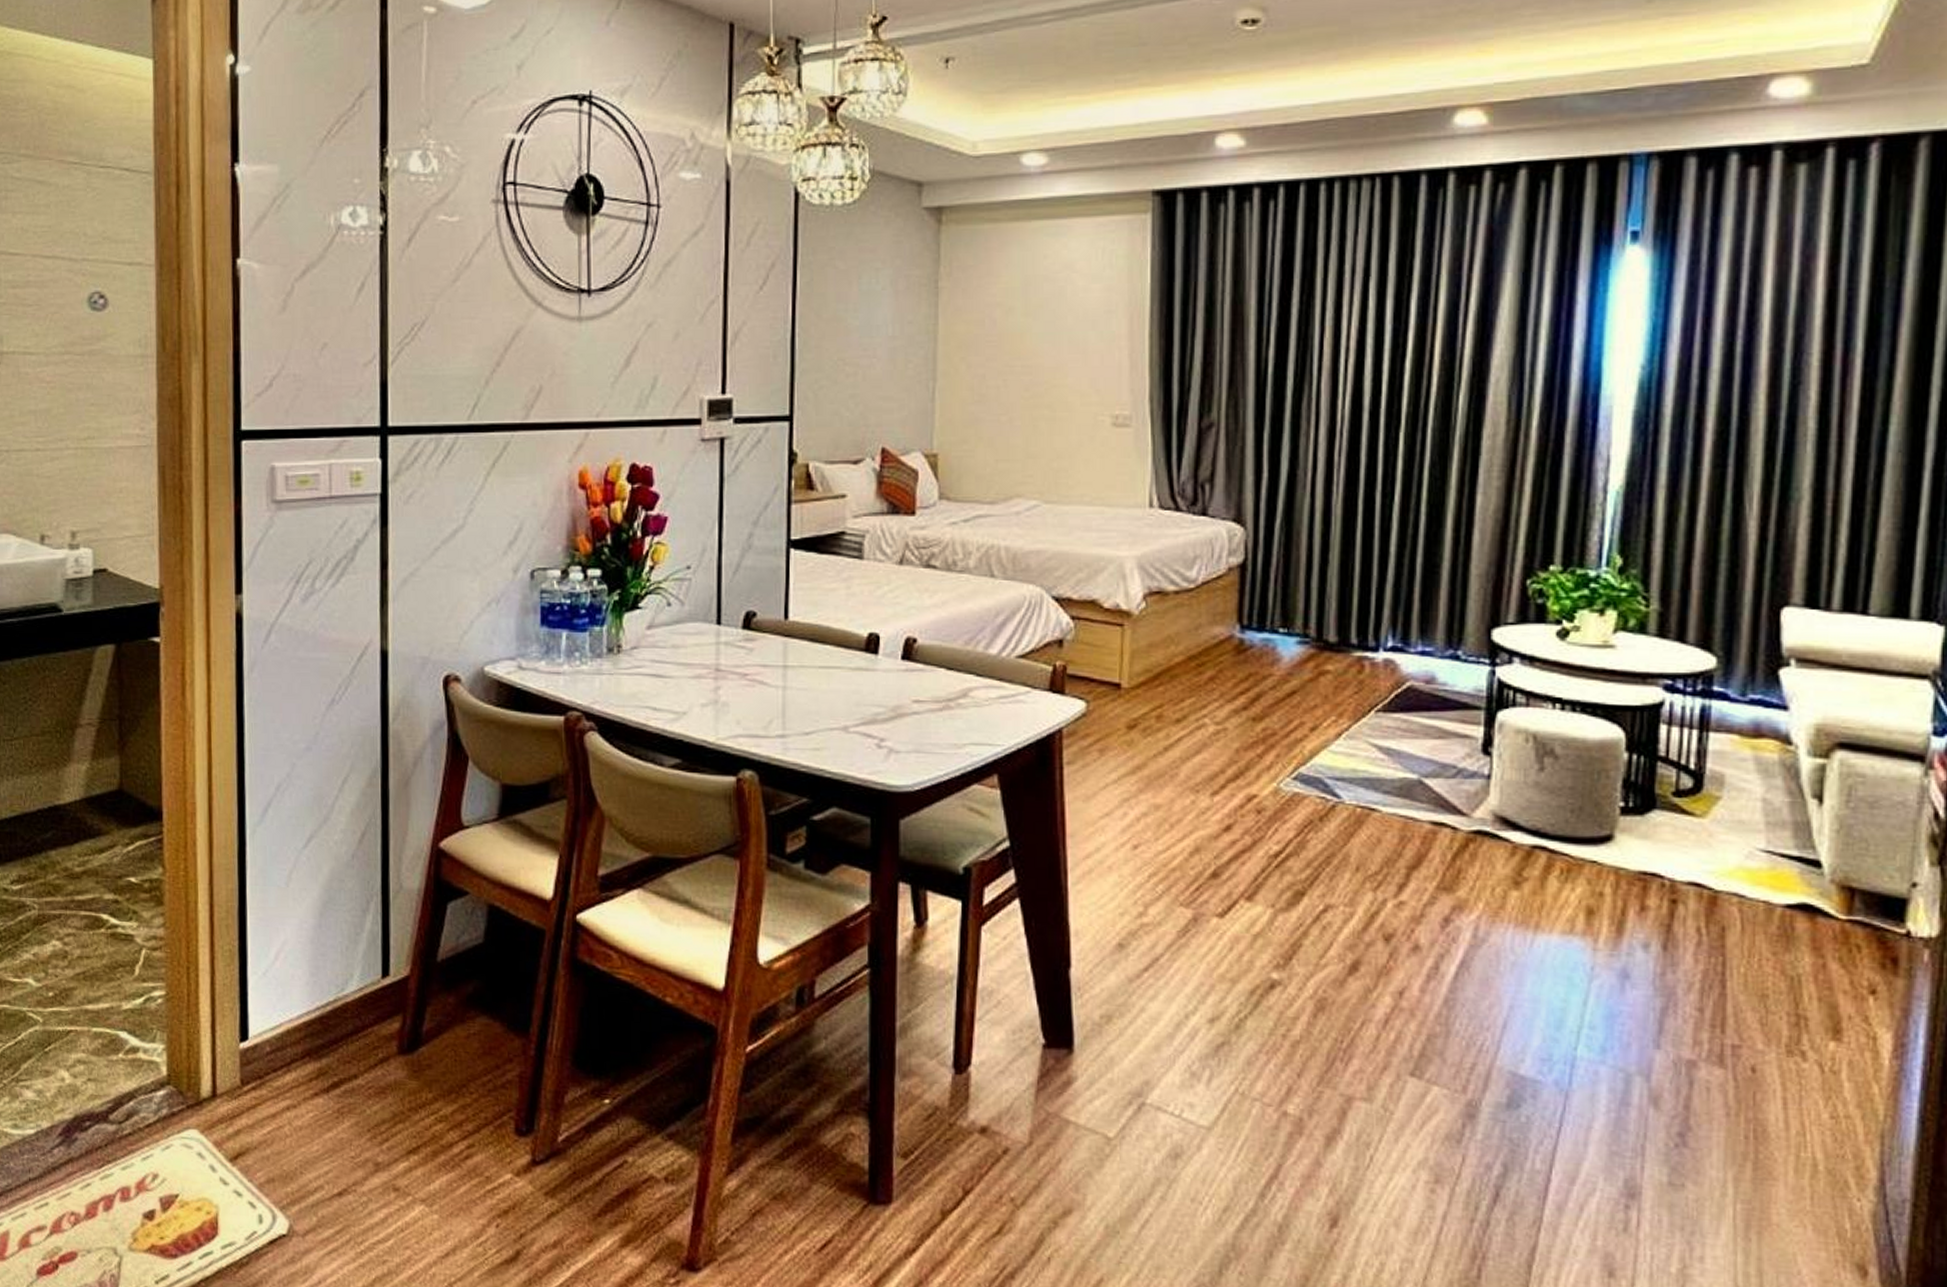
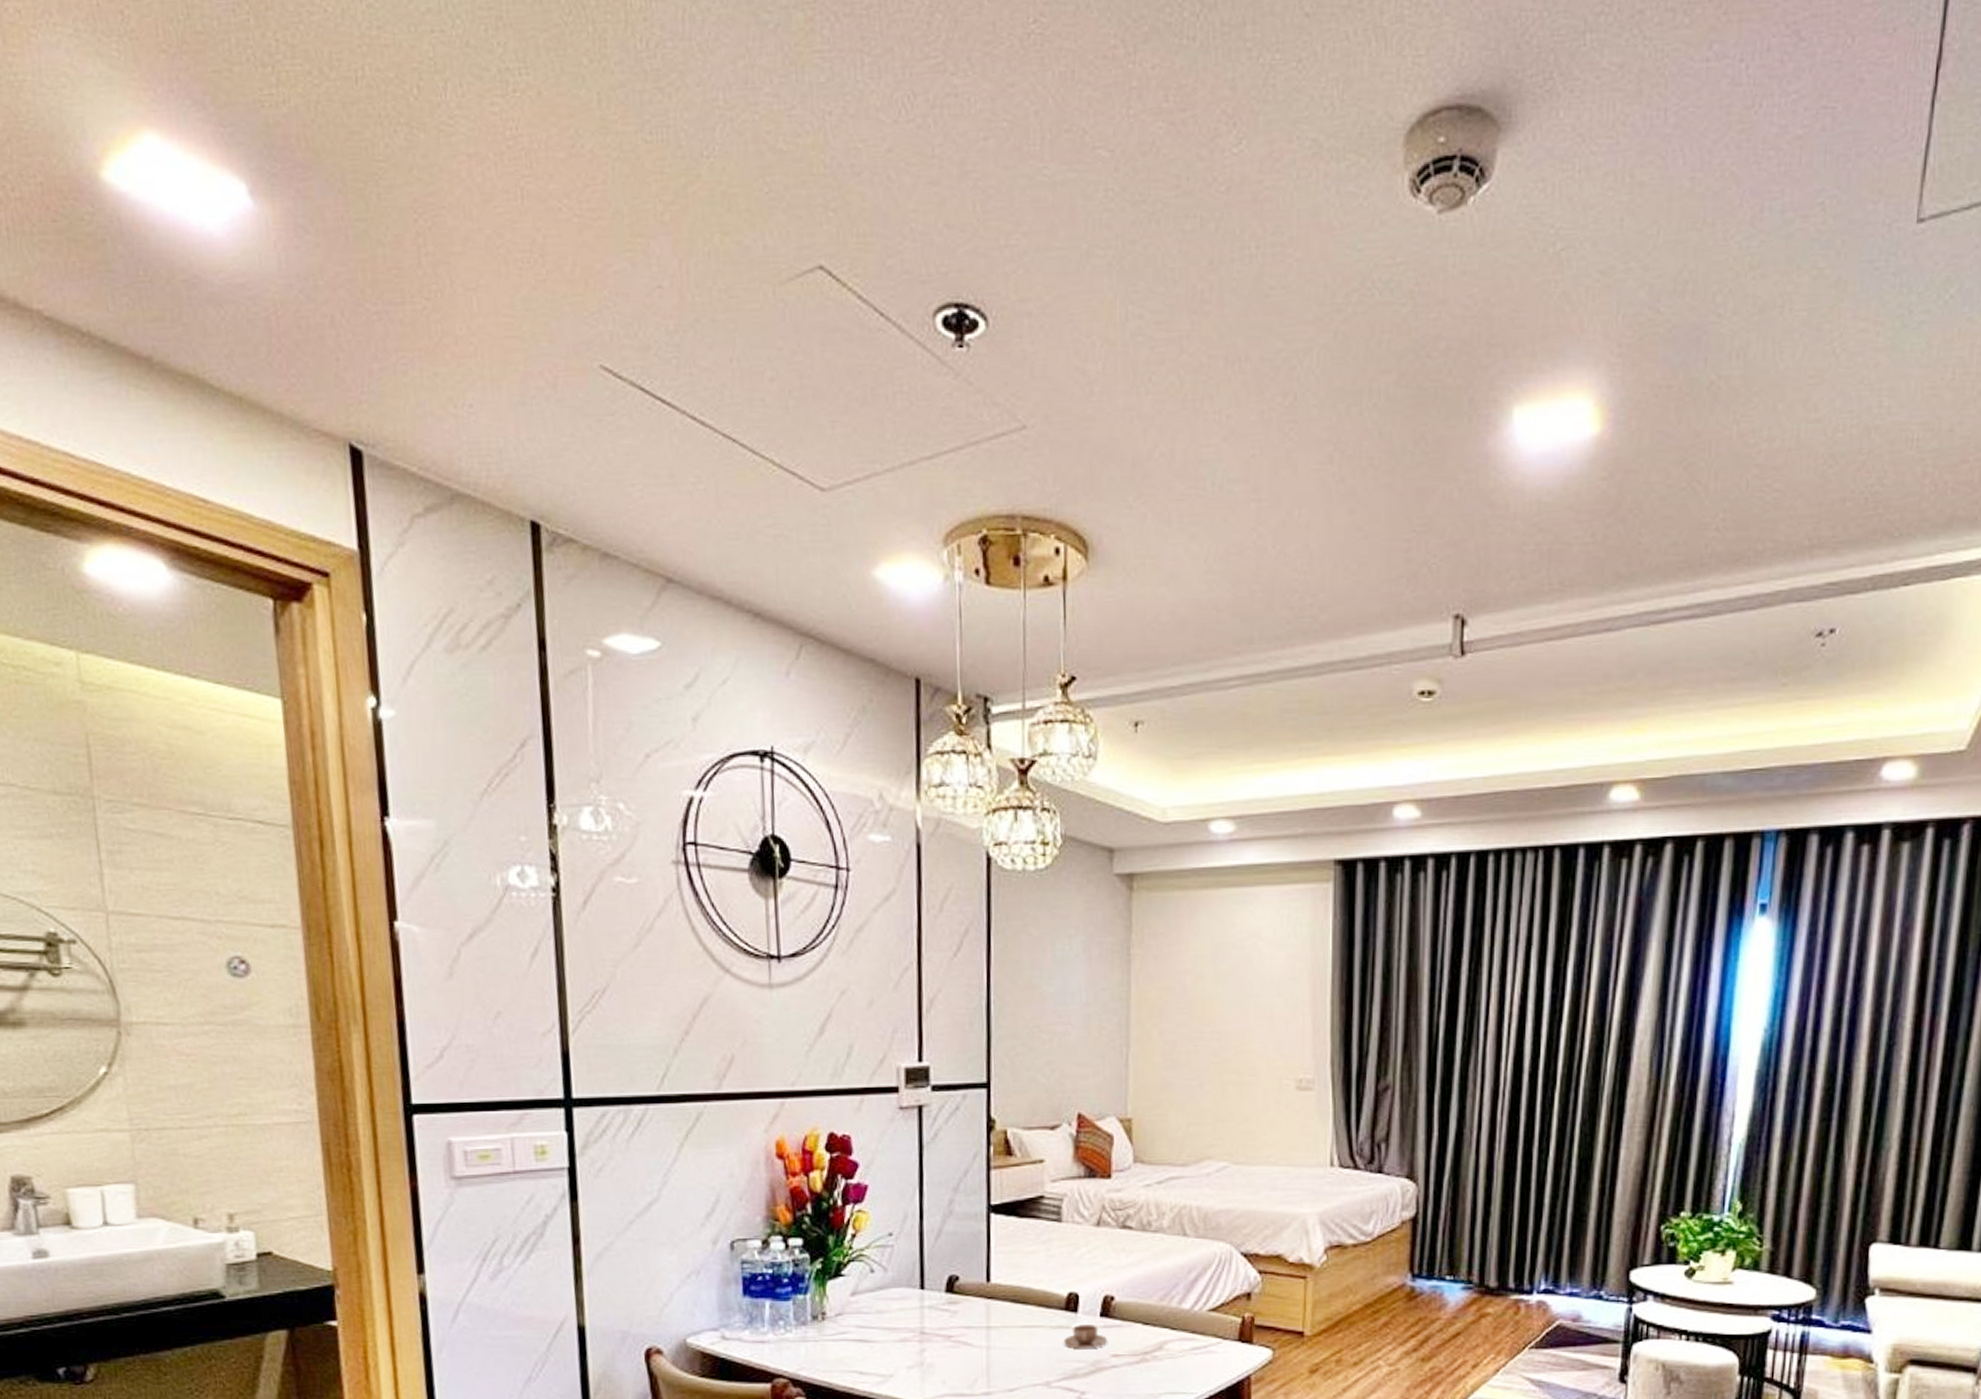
teacup: none [863,666,910,693] -> present [1064,1324,1108,1349]

